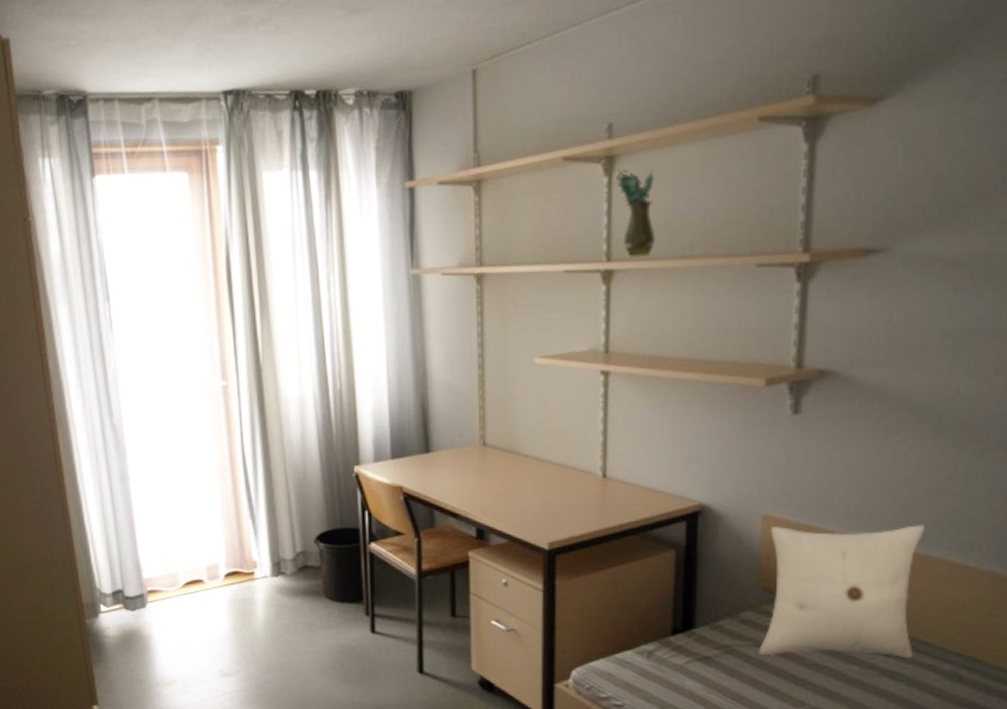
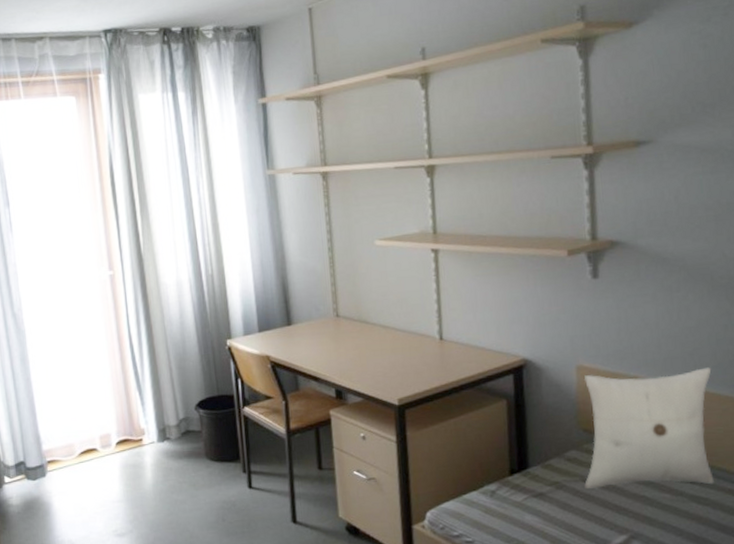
vase: present [617,168,656,258] -> none [431,83,468,155]

